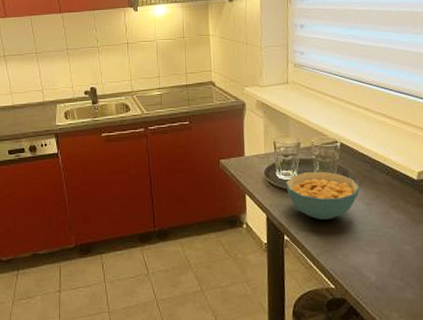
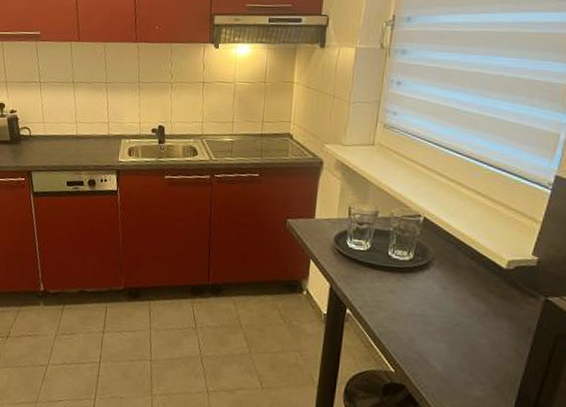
cereal bowl: present [286,171,360,220] -> none [356,243,439,299]

